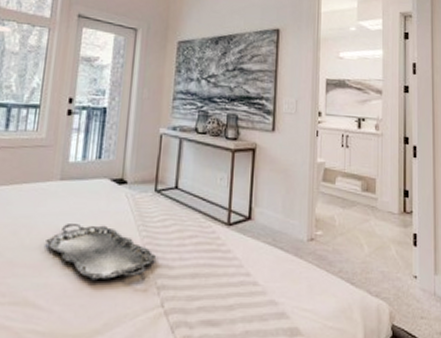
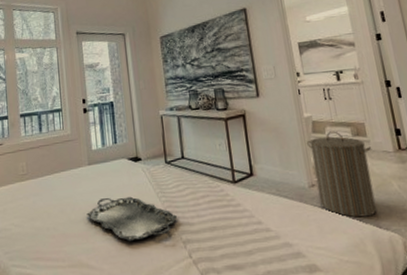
laundry hamper: none [315,182,378,281] -> present [307,131,377,218]

